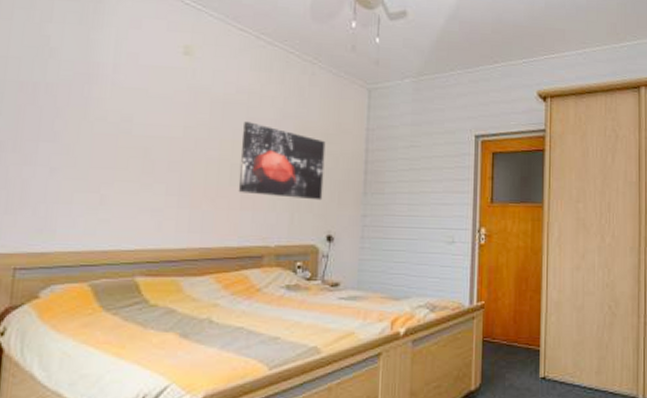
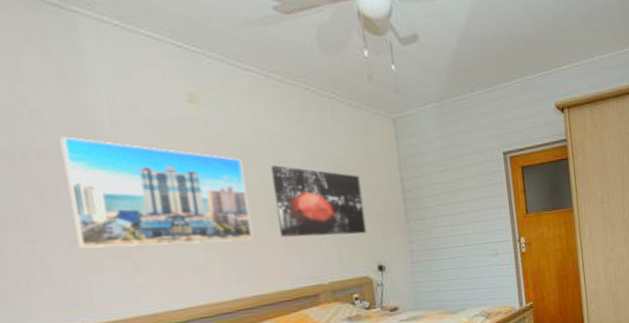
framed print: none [57,73,219,192] -> present [60,136,254,249]

